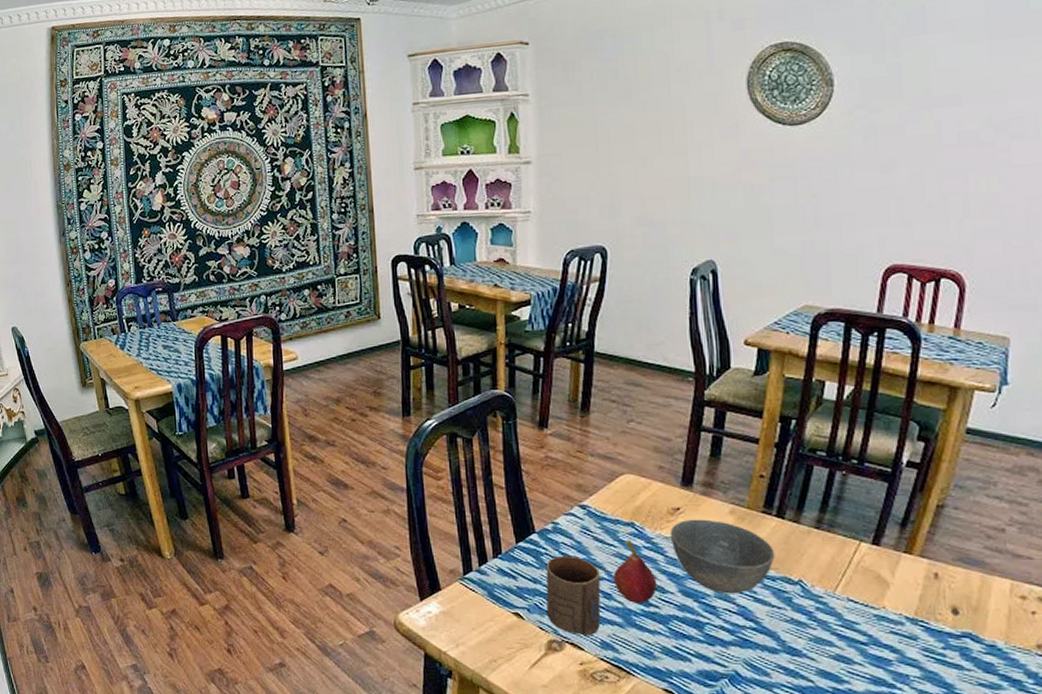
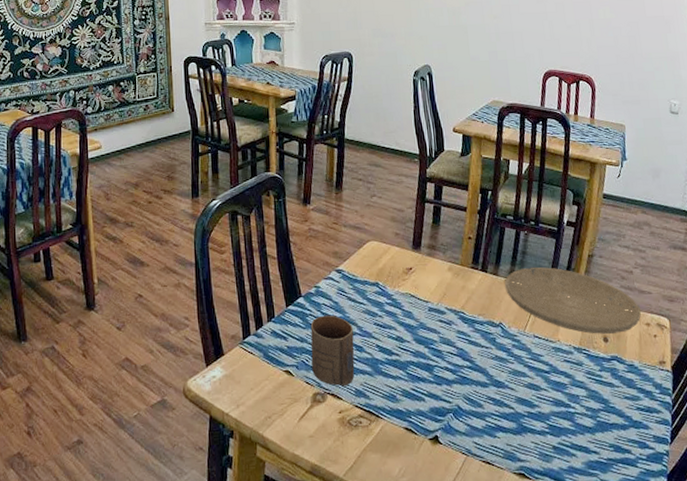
fruit: present [614,540,657,603] -> none [364,298,397,353]
bowl: present [670,519,775,594] -> none [405,276,482,339]
plate: none [809,515,1013,605] -> present [505,267,641,334]

